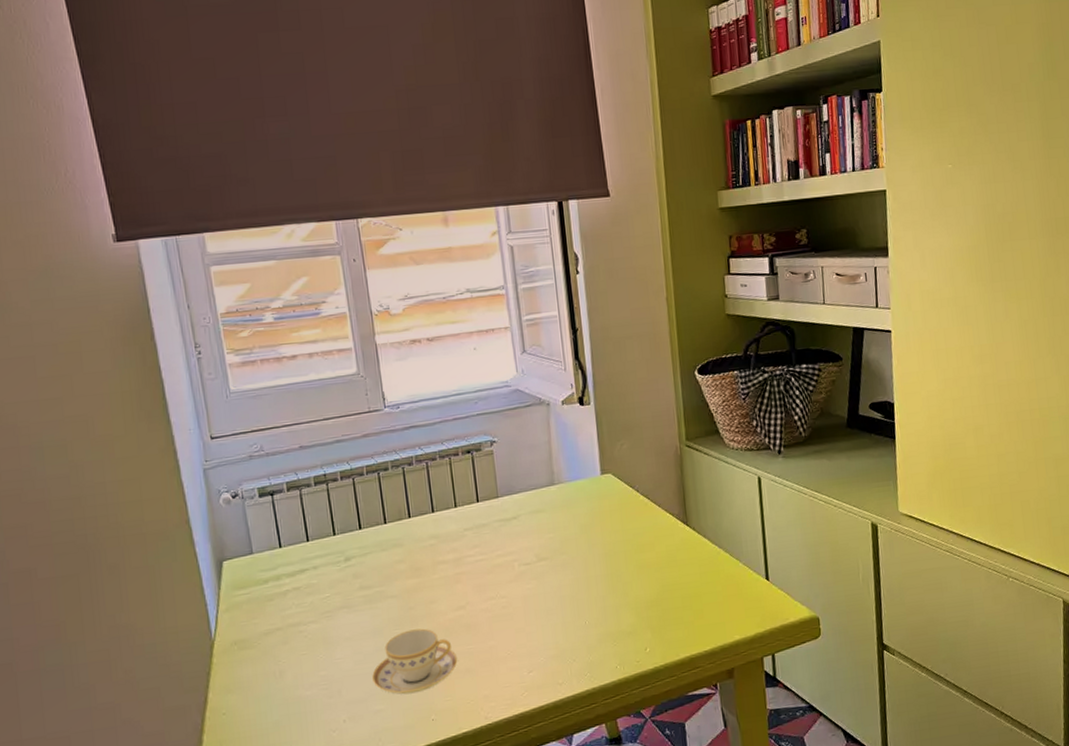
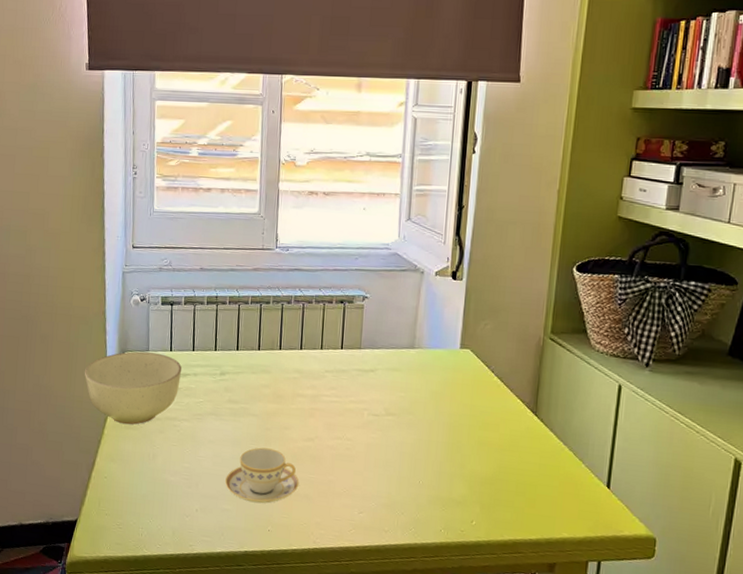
bowl: none [173,553,298,646] -> present [84,351,182,425]

